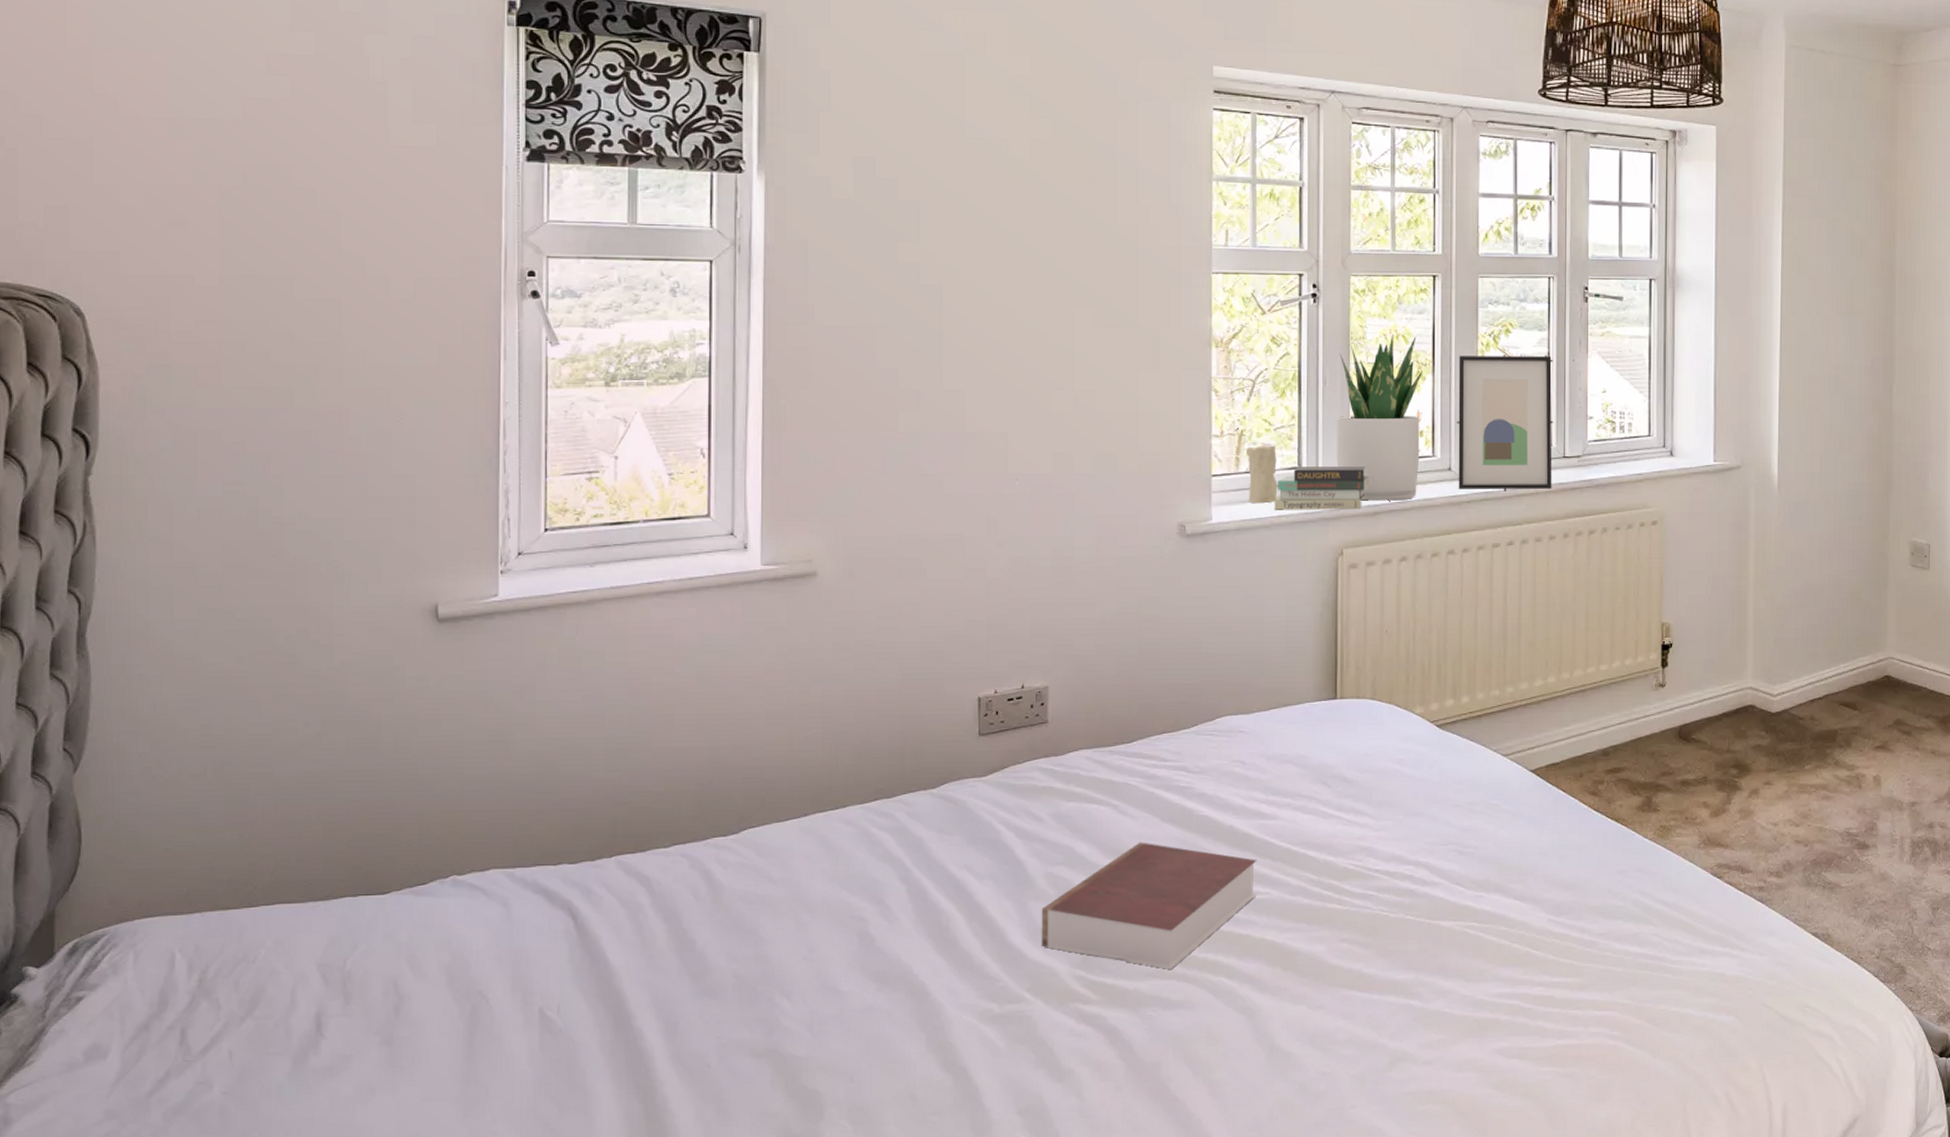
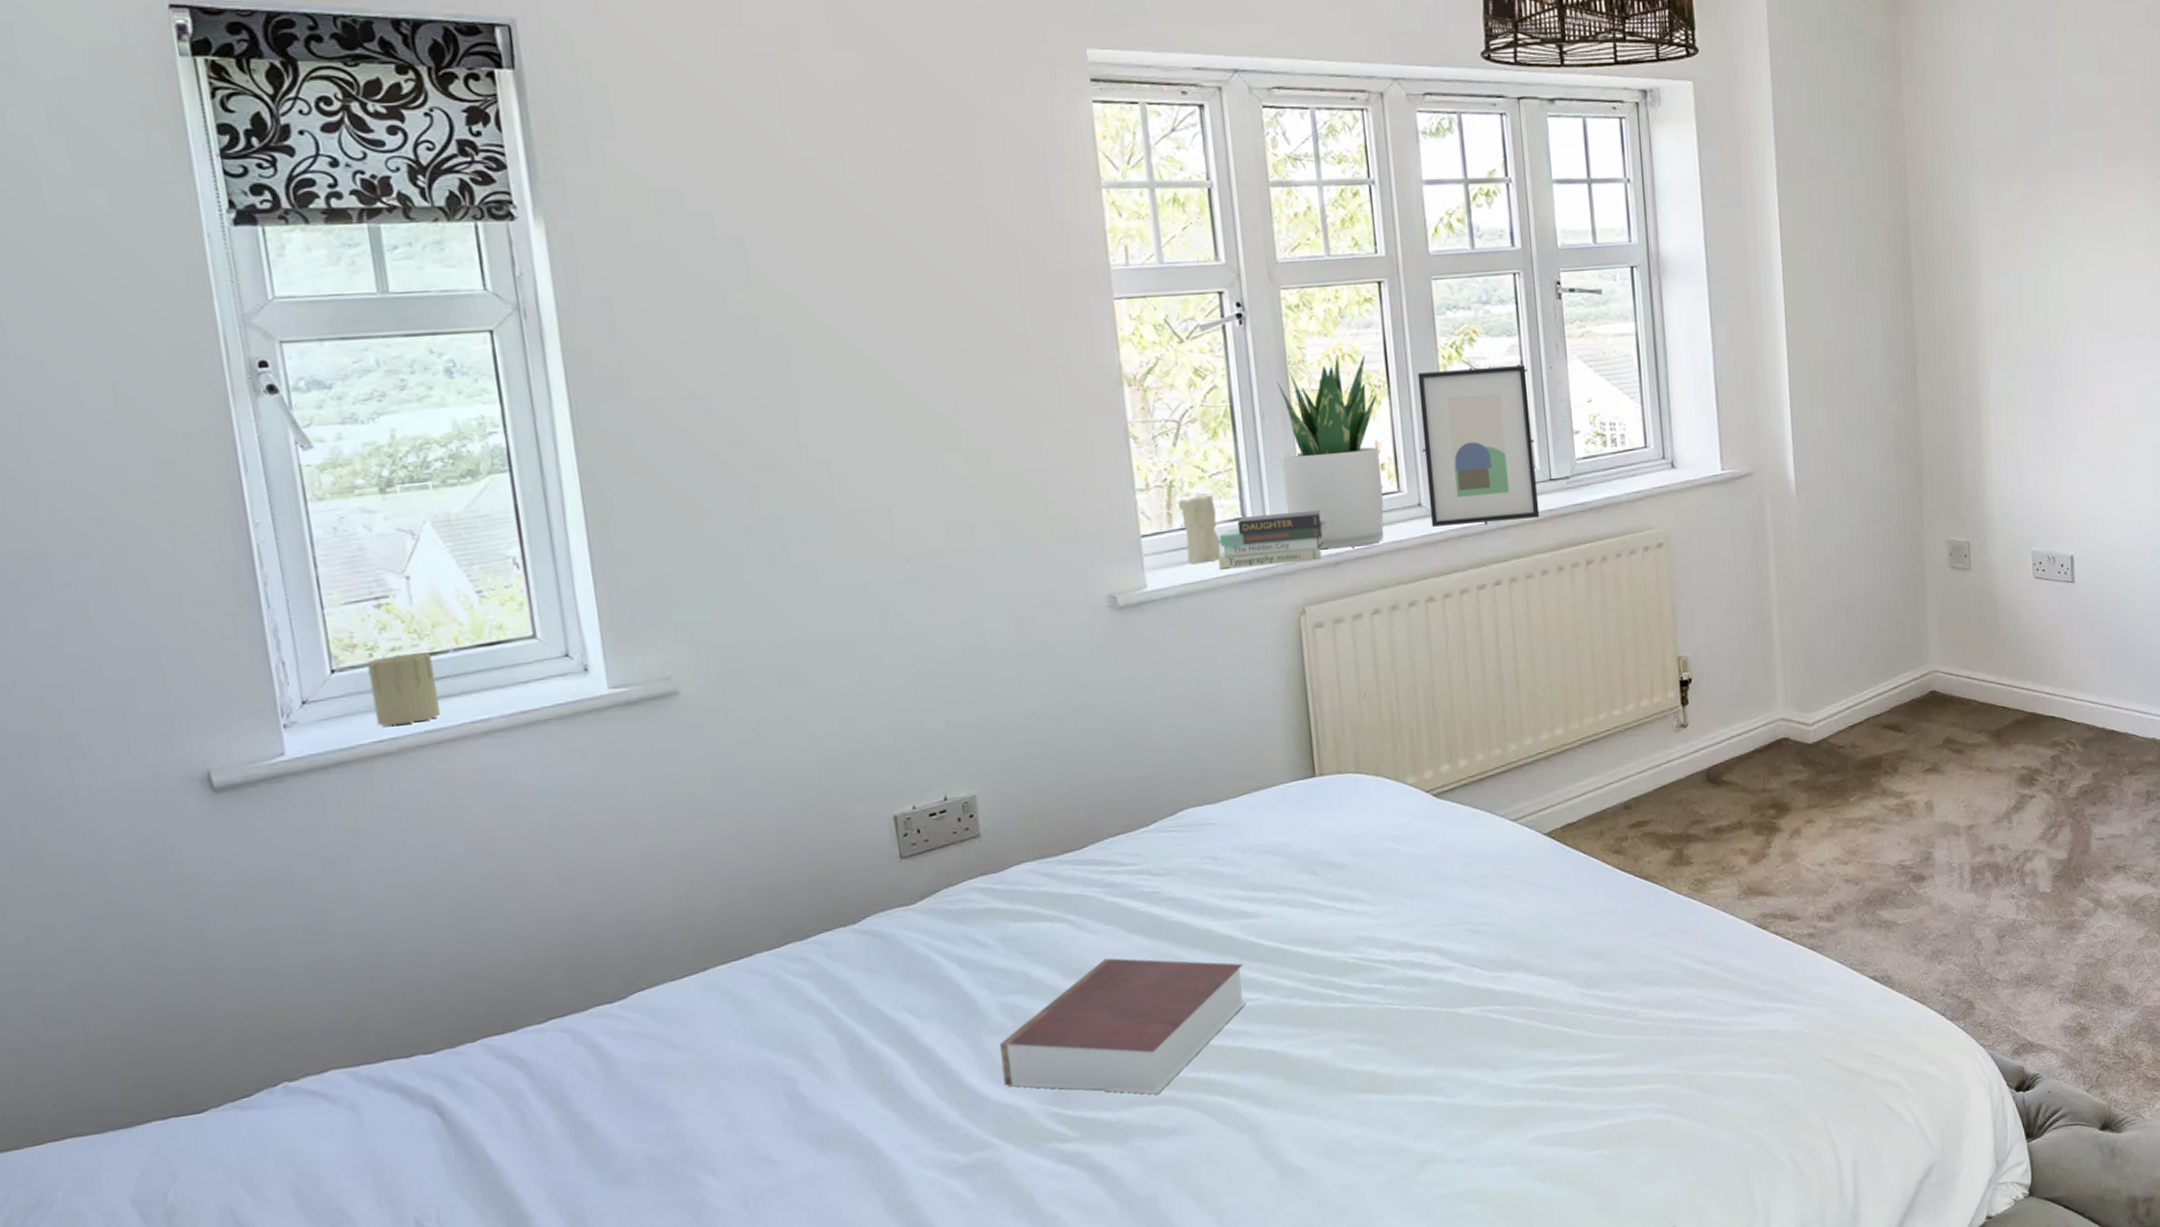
candle: none [573,520,624,579] -> present [367,652,440,726]

